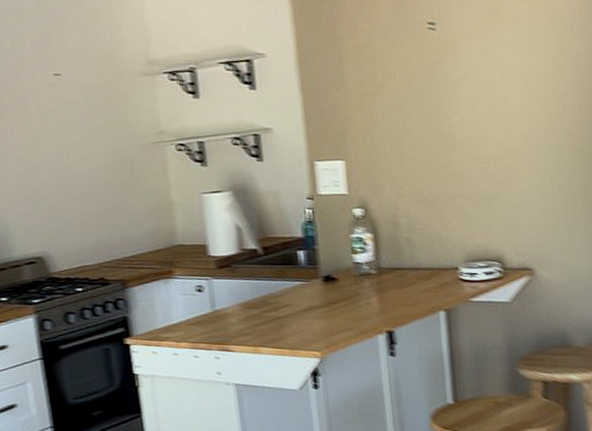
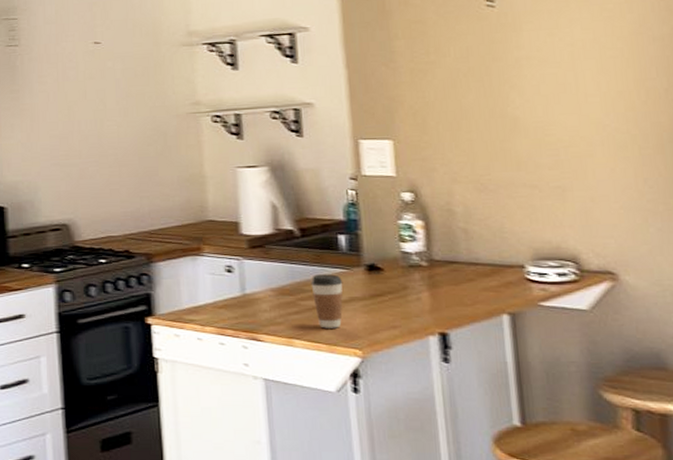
coffee cup: none [274,287,303,336] -> present [310,274,343,329]

